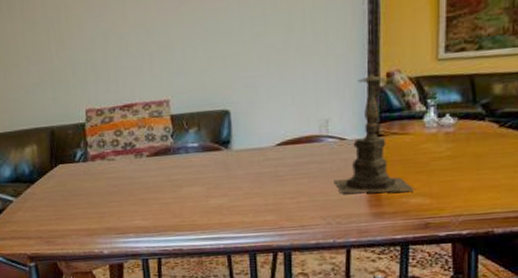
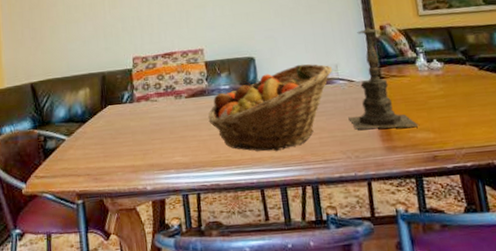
fruit basket: none [172,118,321,217] -> present [208,64,332,152]

